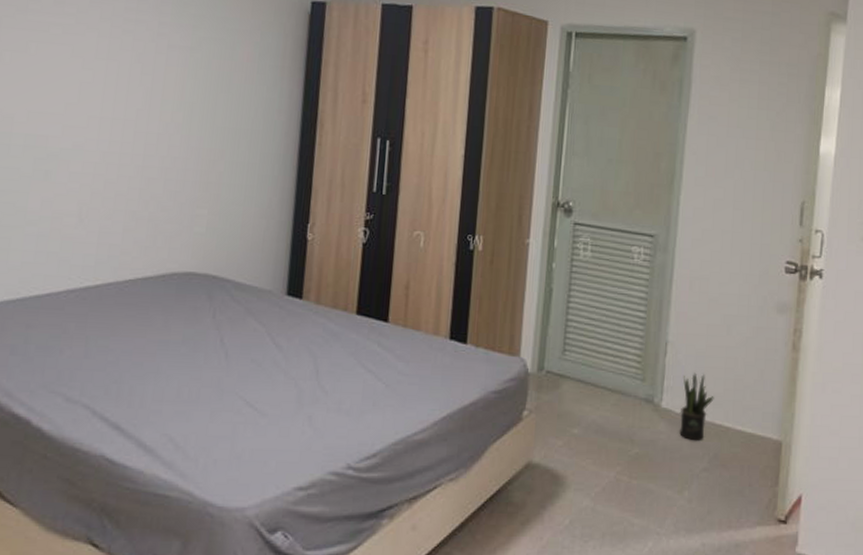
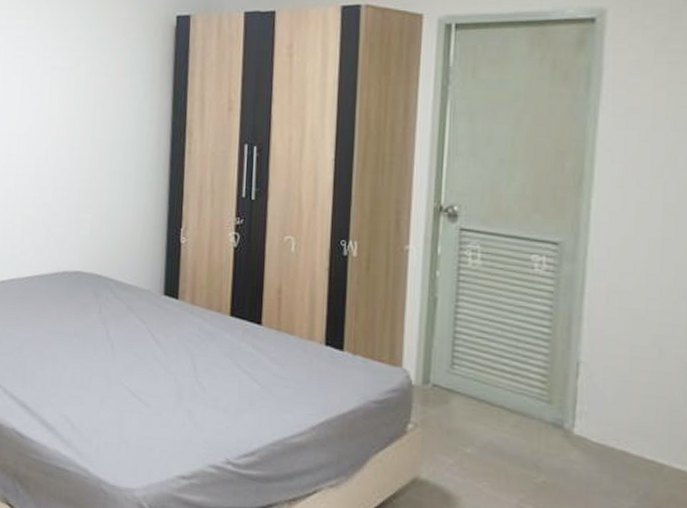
potted plant: present [679,372,714,440] -> none [598,398,643,476]

